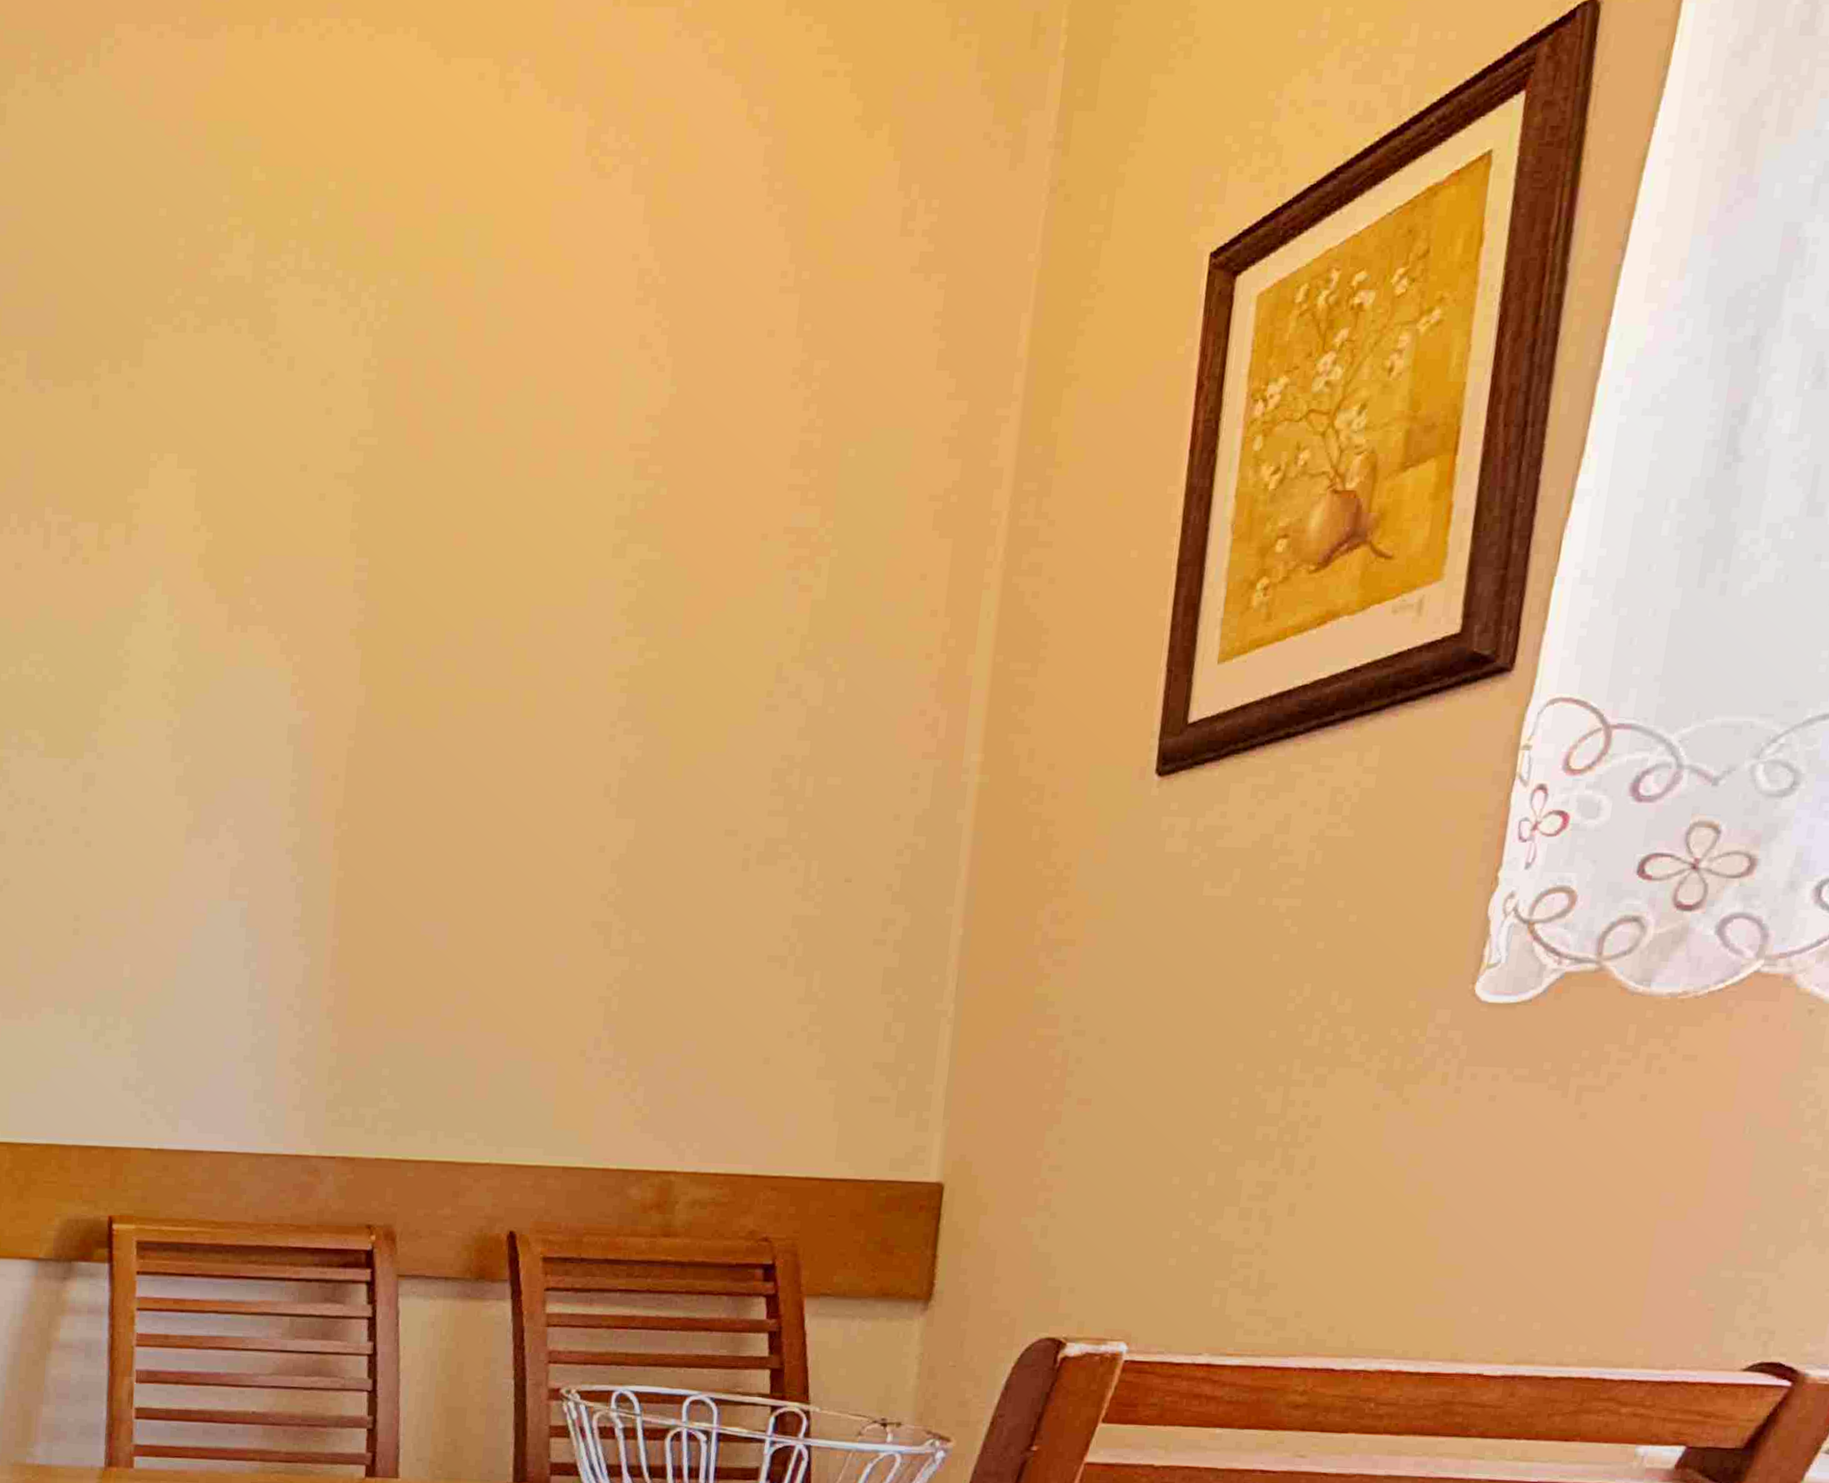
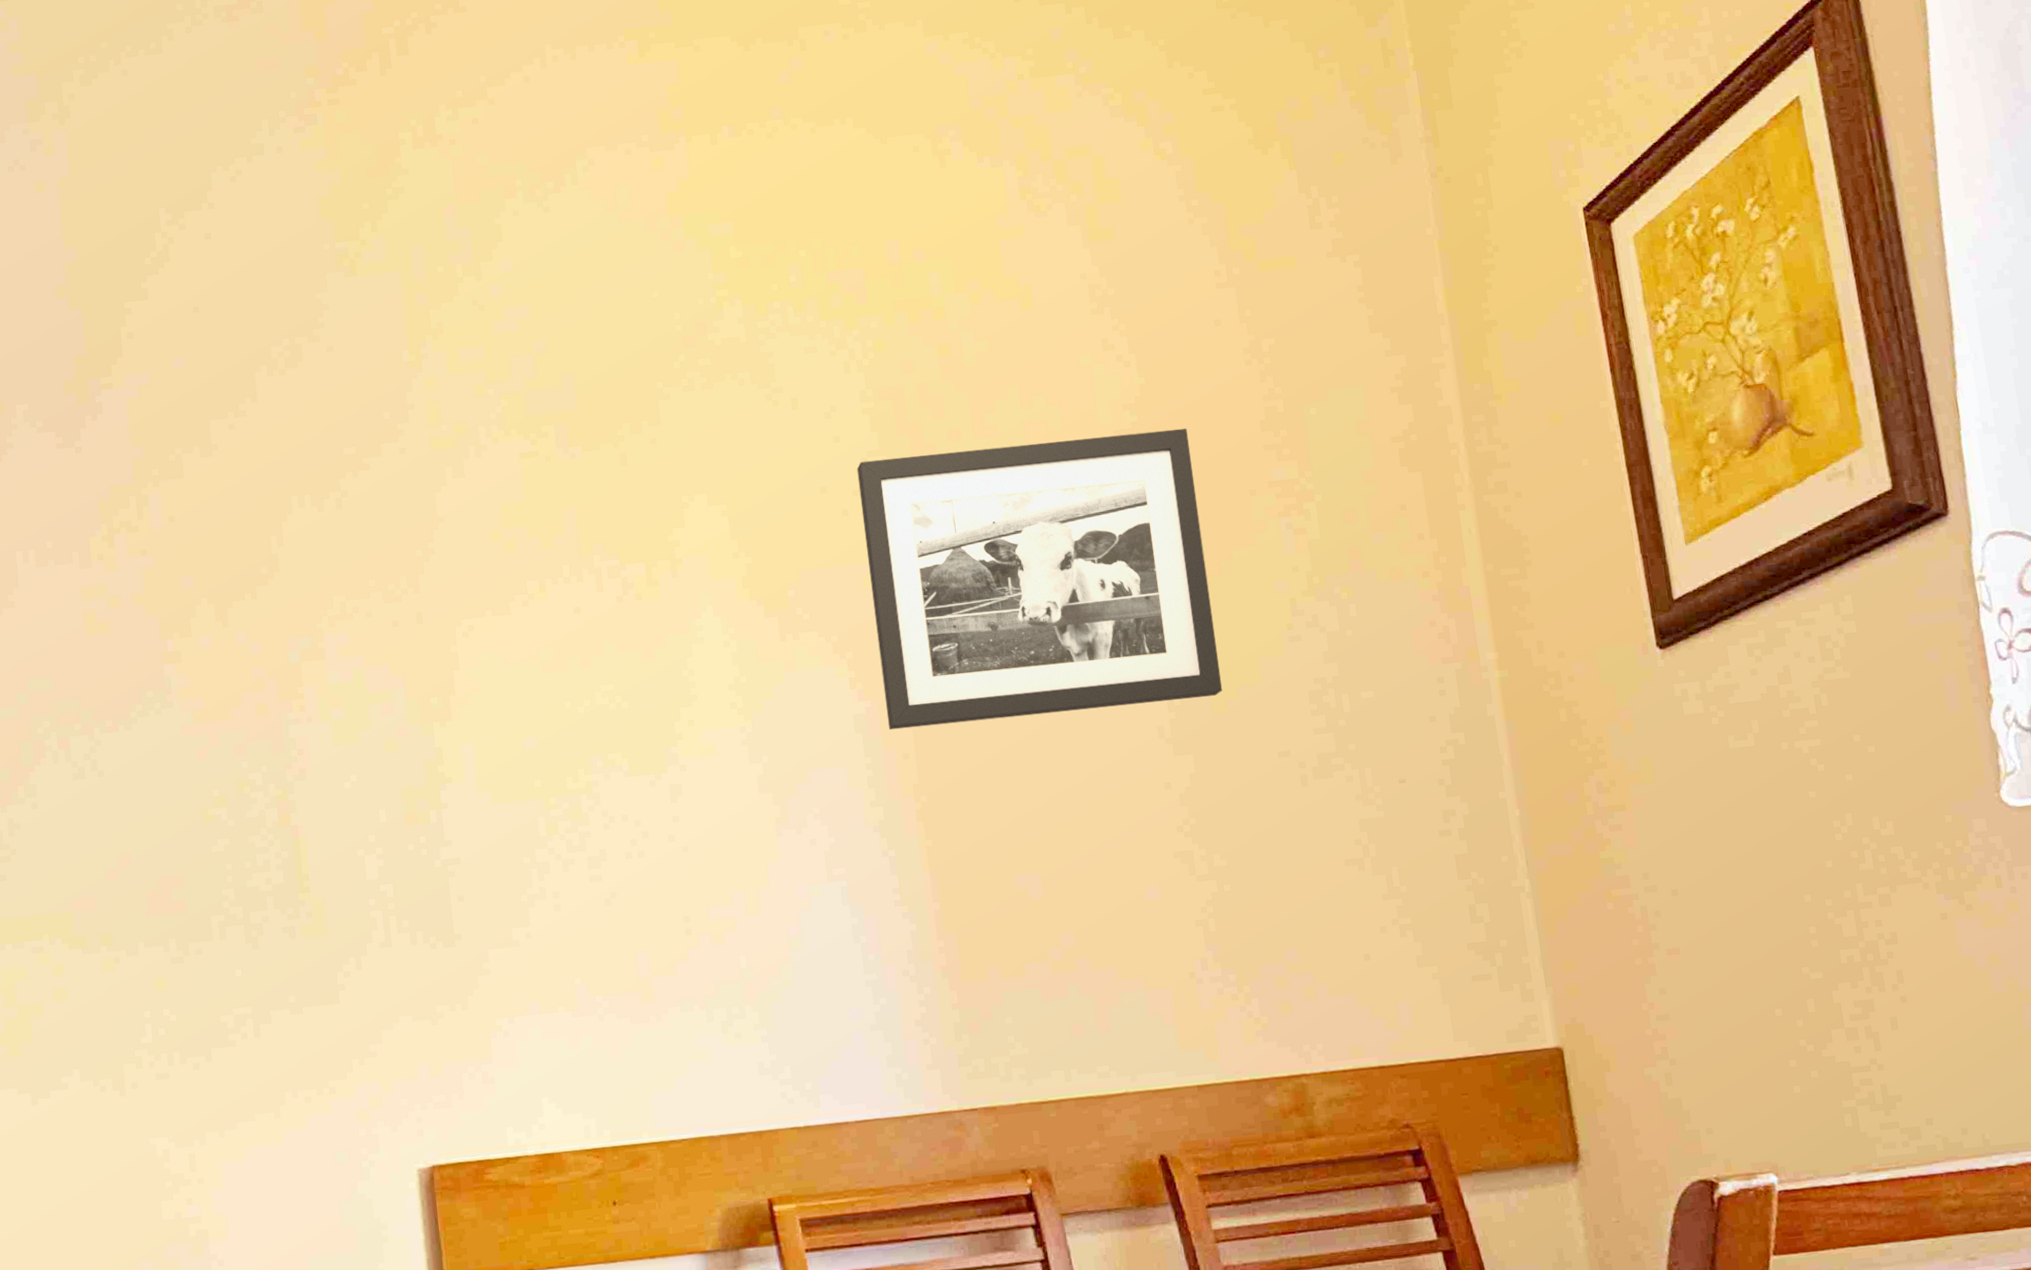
picture frame: none [322,440,710,758] -> present [856,428,1223,730]

